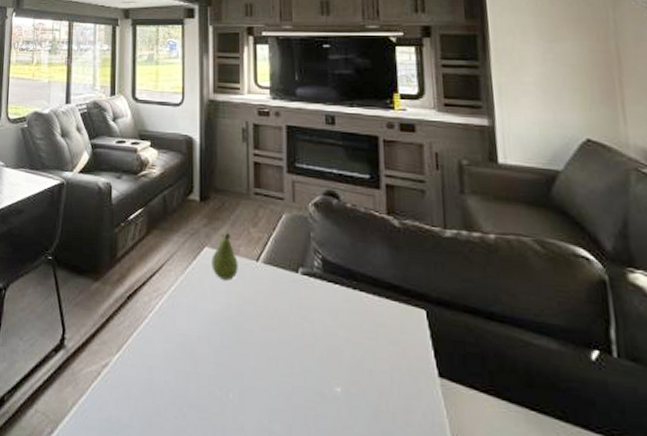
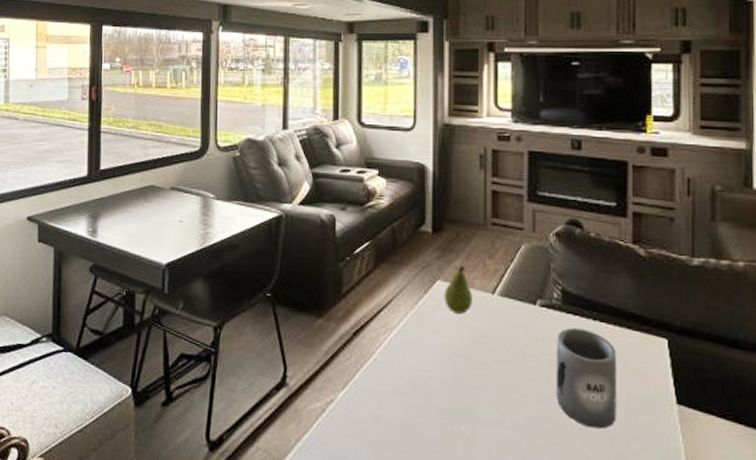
mug: none [319,296,380,401] -> present [557,328,618,429]

